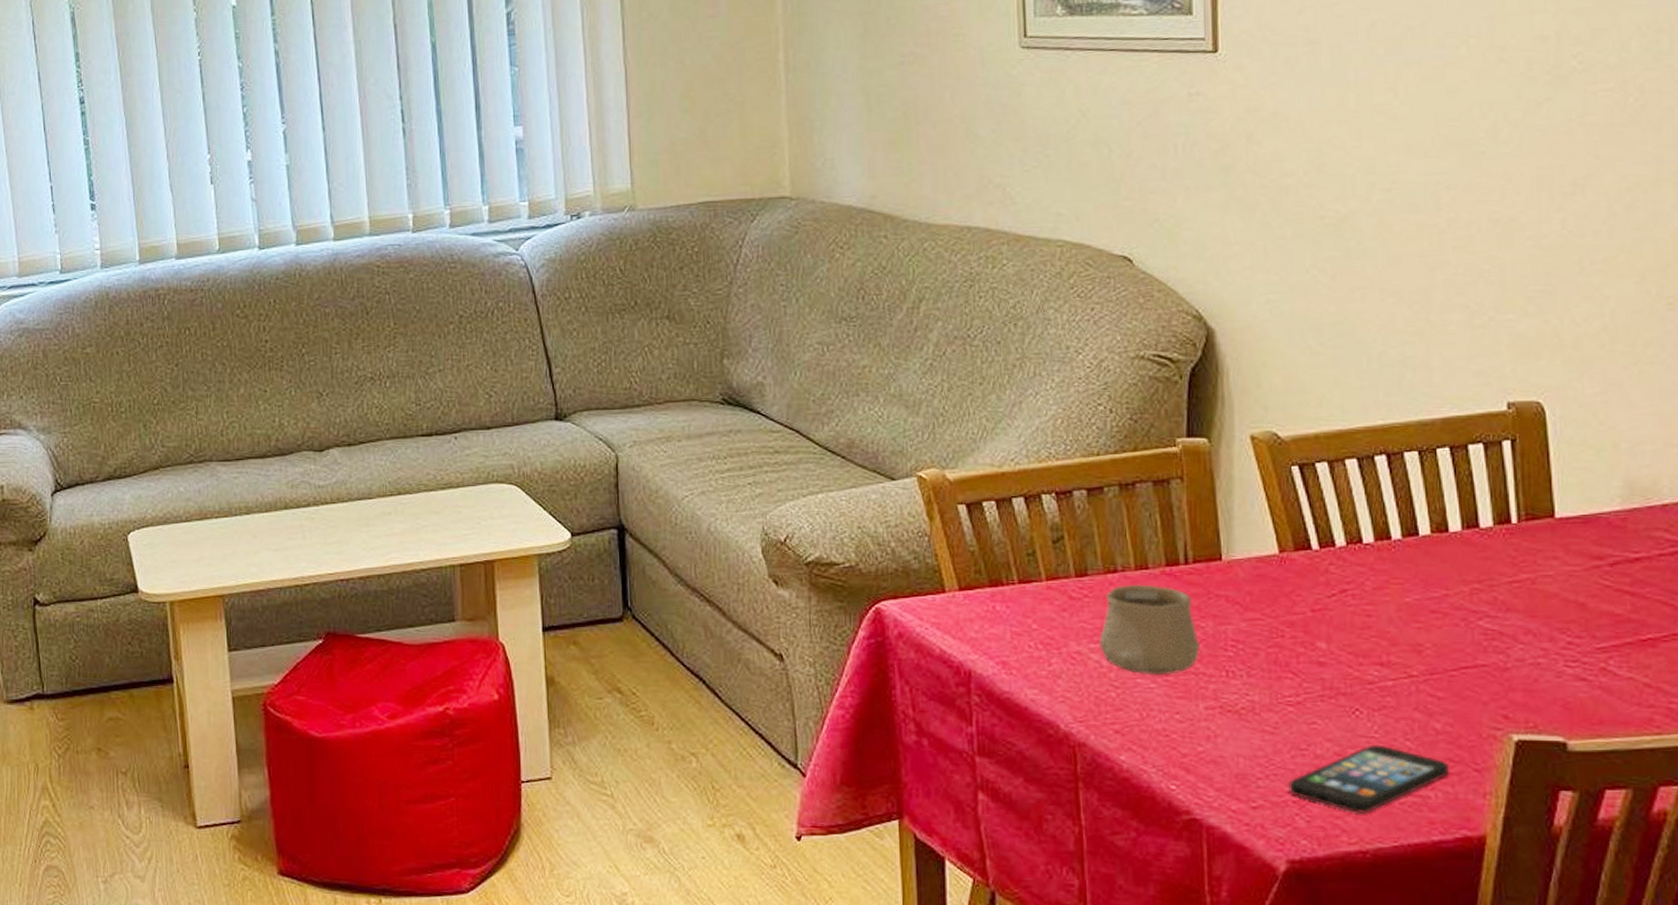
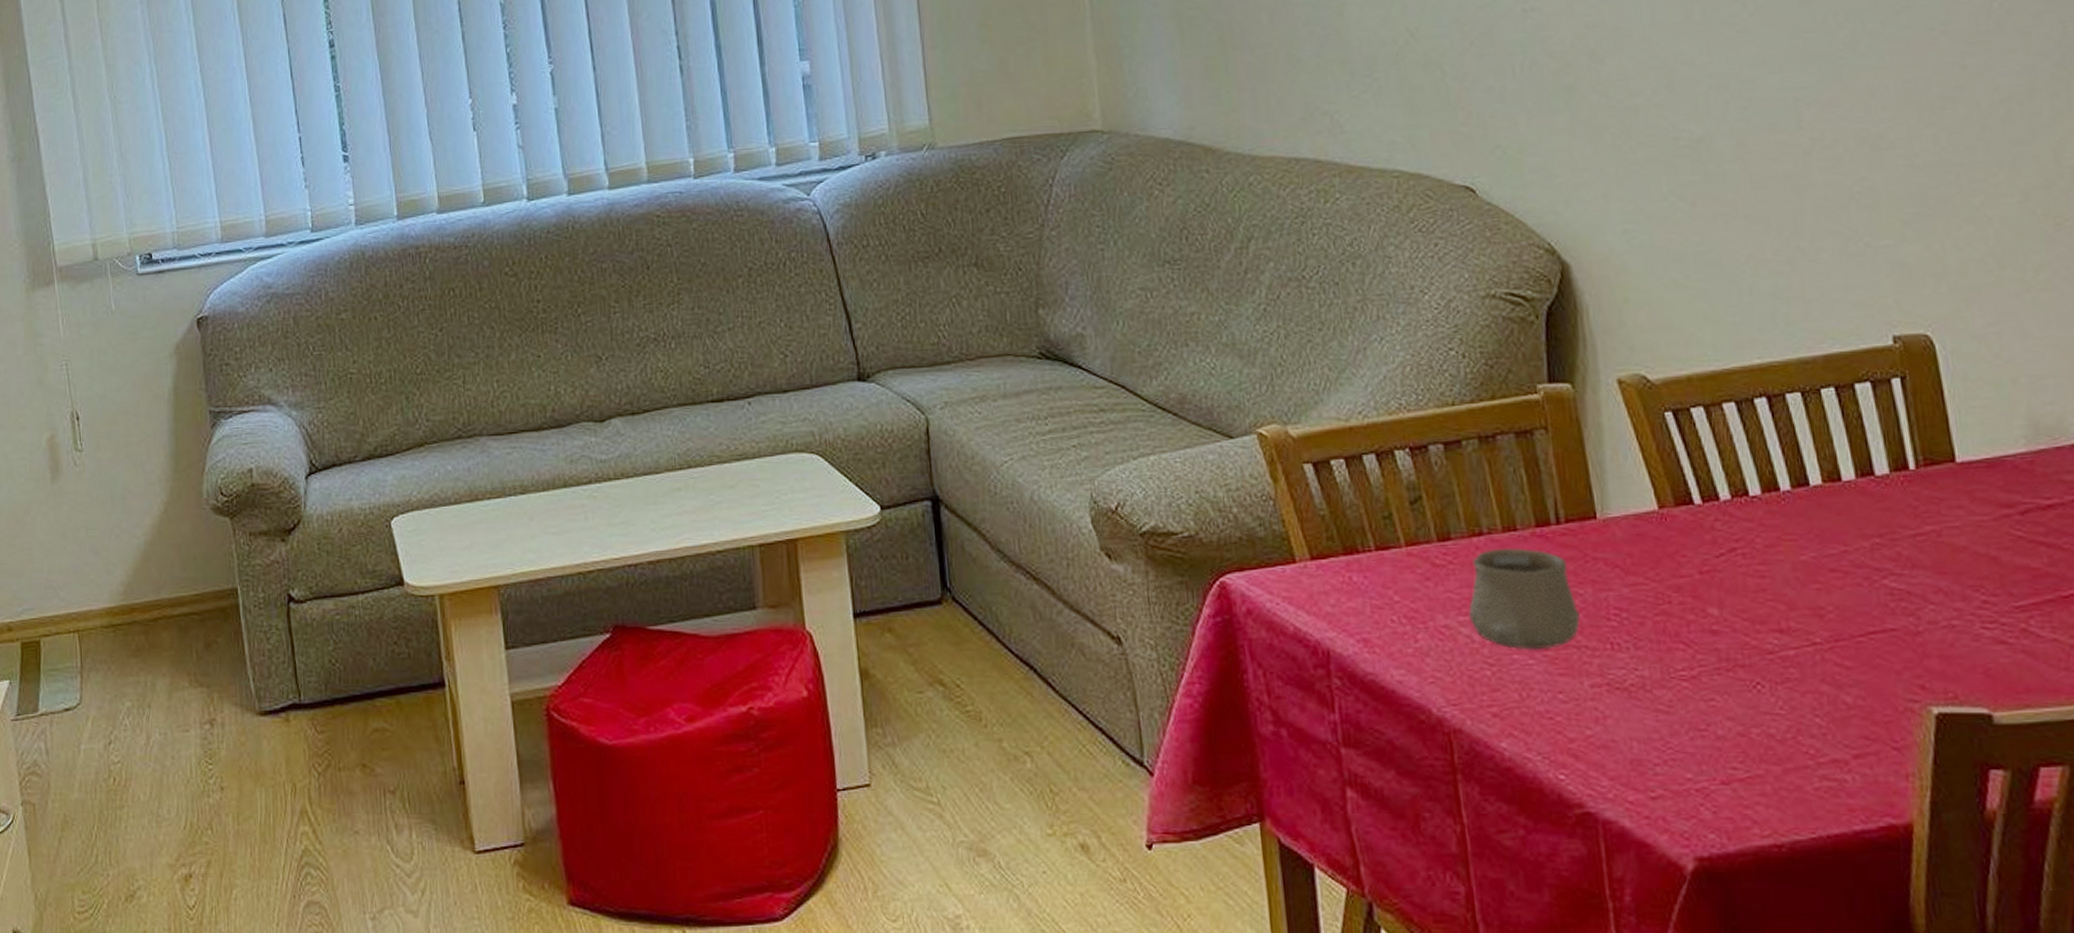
smartphone: present [1288,744,1449,813] -> none [1689,722,1865,801]

